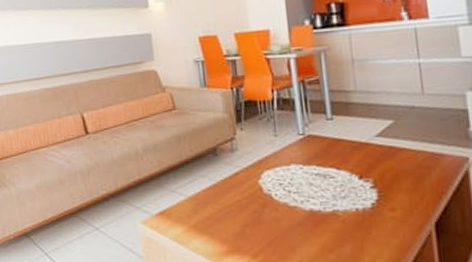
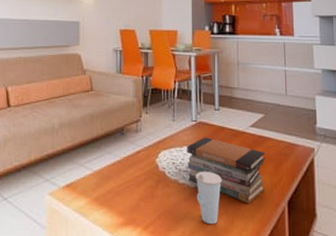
book stack: none [295,152,403,227] -> present [187,137,266,204]
cup: none [309,191,344,251] -> present [196,171,222,224]

